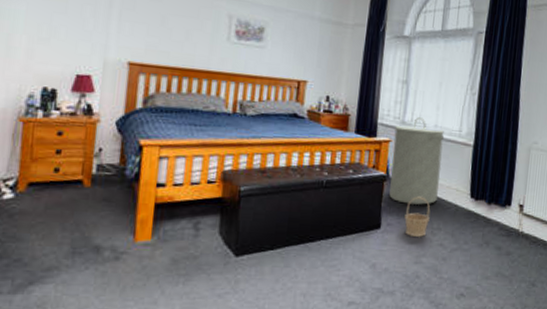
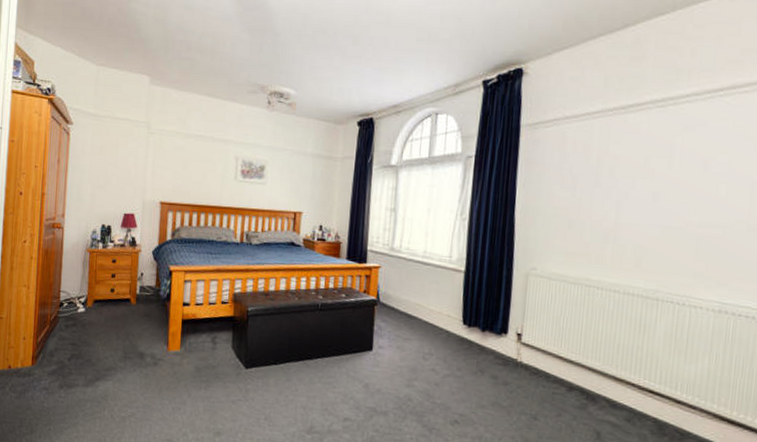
laundry hamper: present [389,117,444,206] -> none [380,244,434,330]
basket: present [404,196,431,237] -> none [395,321,422,361]

